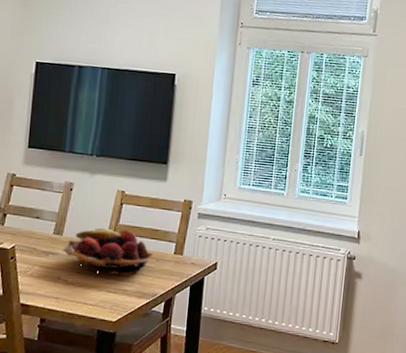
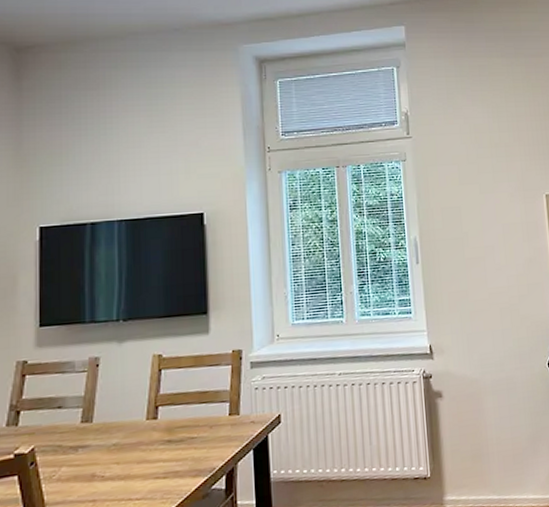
fruit basket: present [63,227,153,276] -> none [95,398,204,458]

